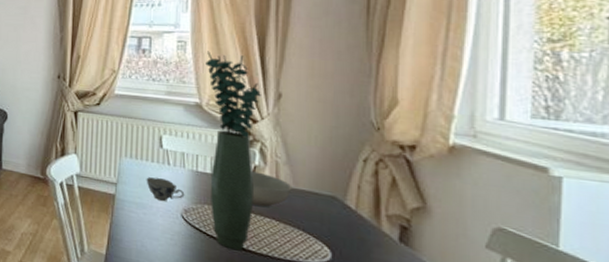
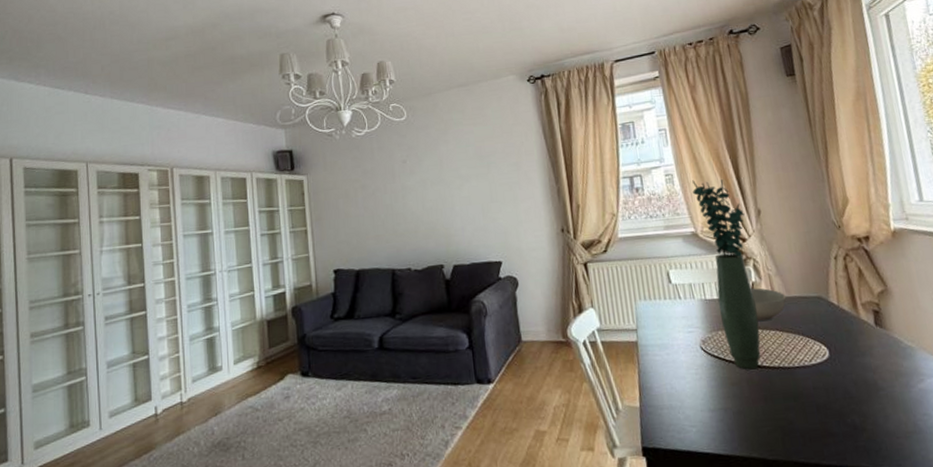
teacup: present [146,177,185,201] -> none [662,313,700,337]

